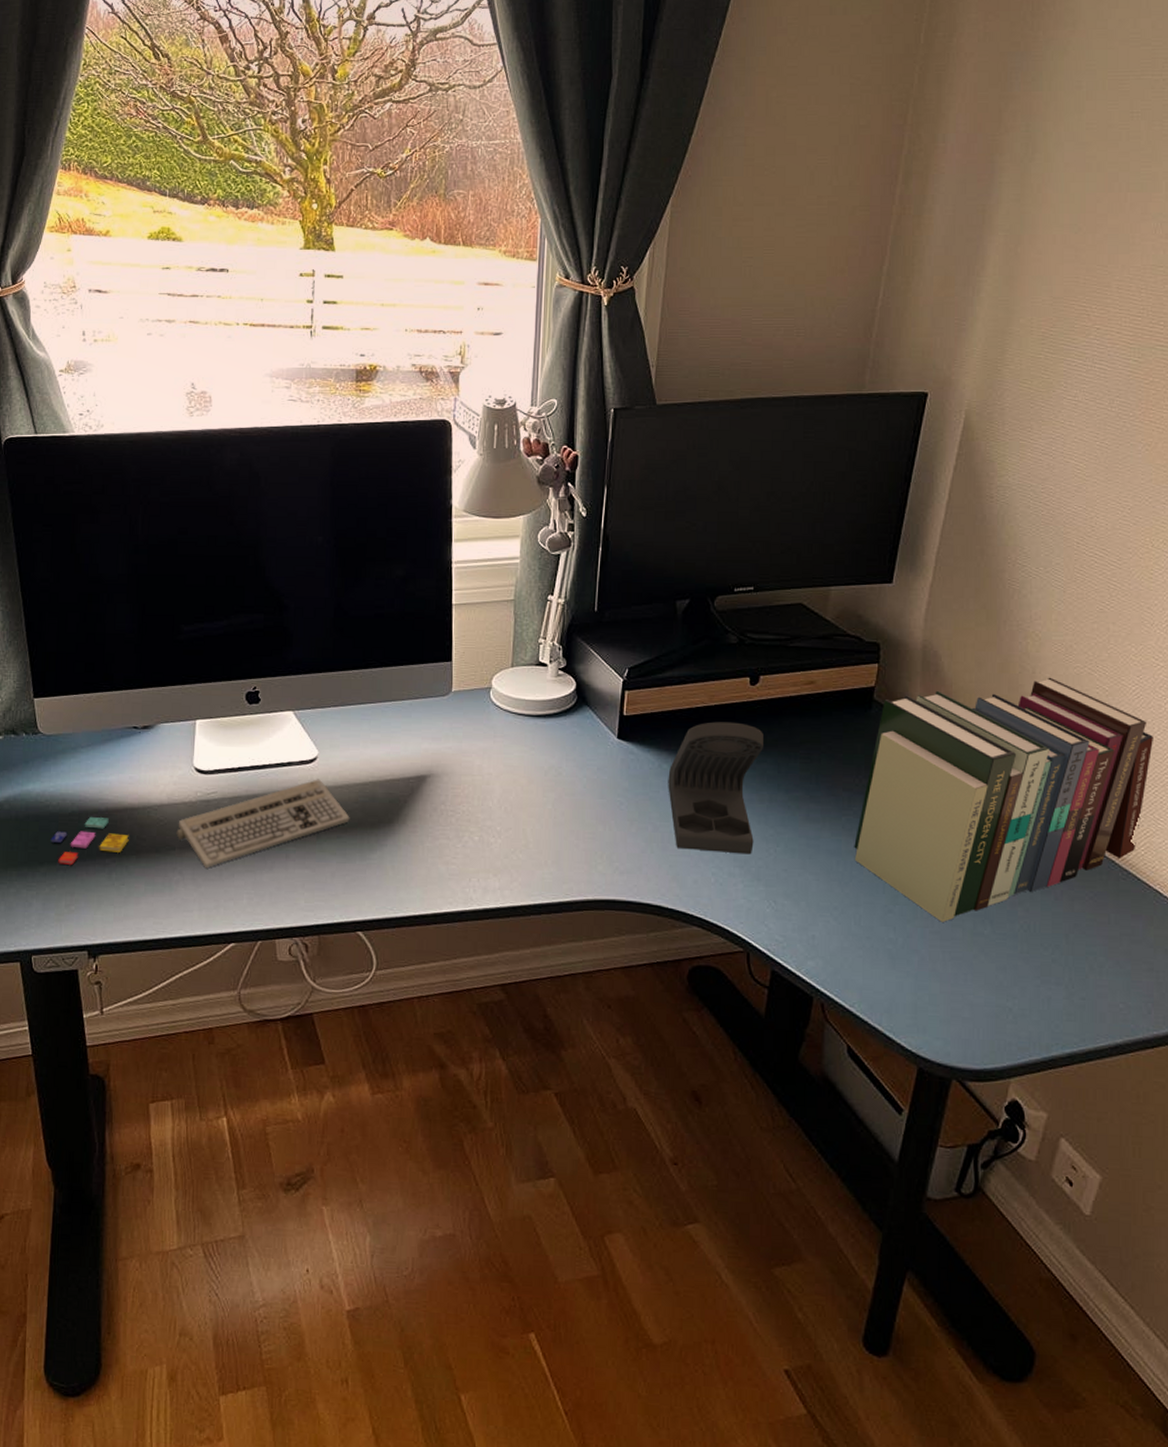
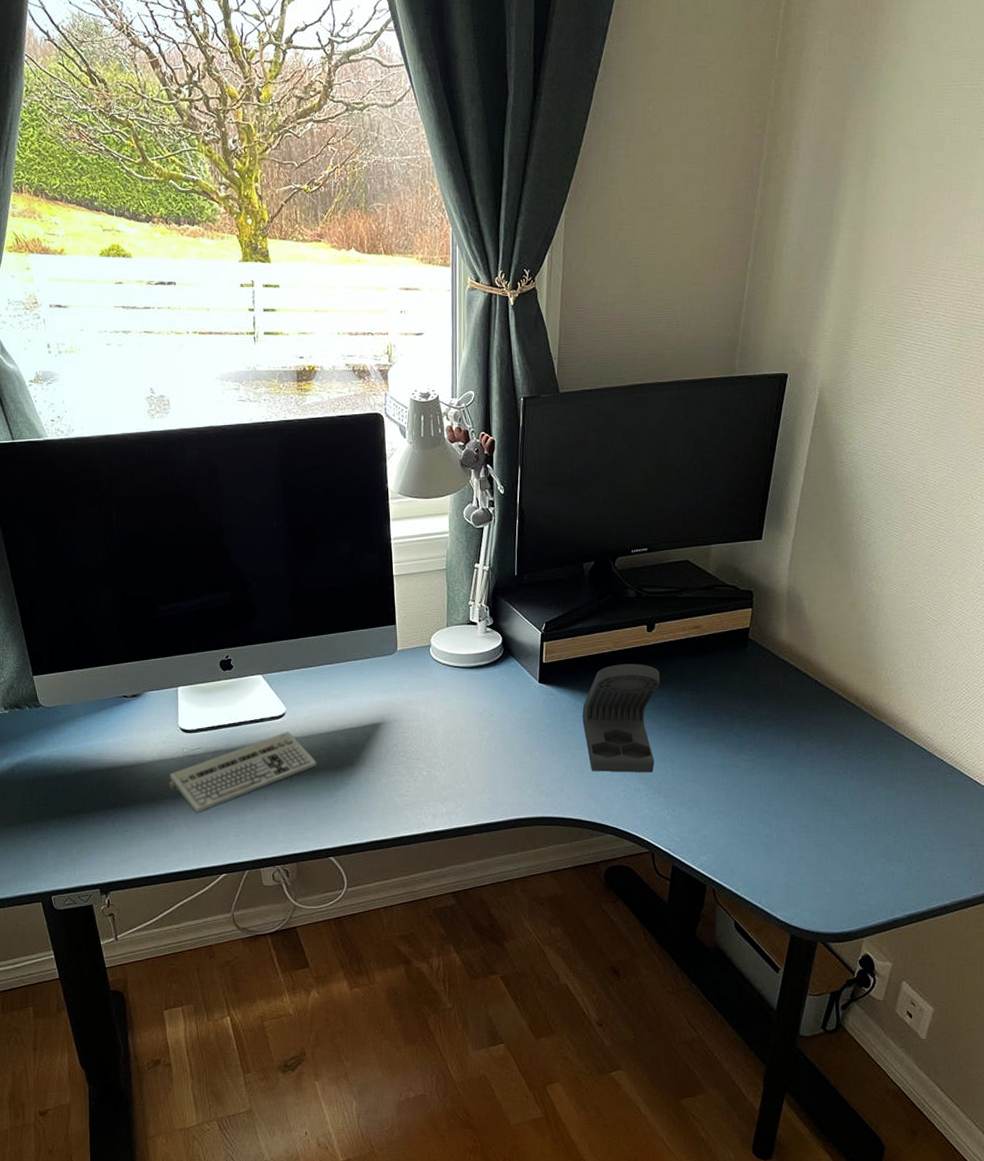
books: present [50,816,129,865] -> none [59,775,128,817]
books: present [854,677,1153,922] -> none [736,612,973,818]

